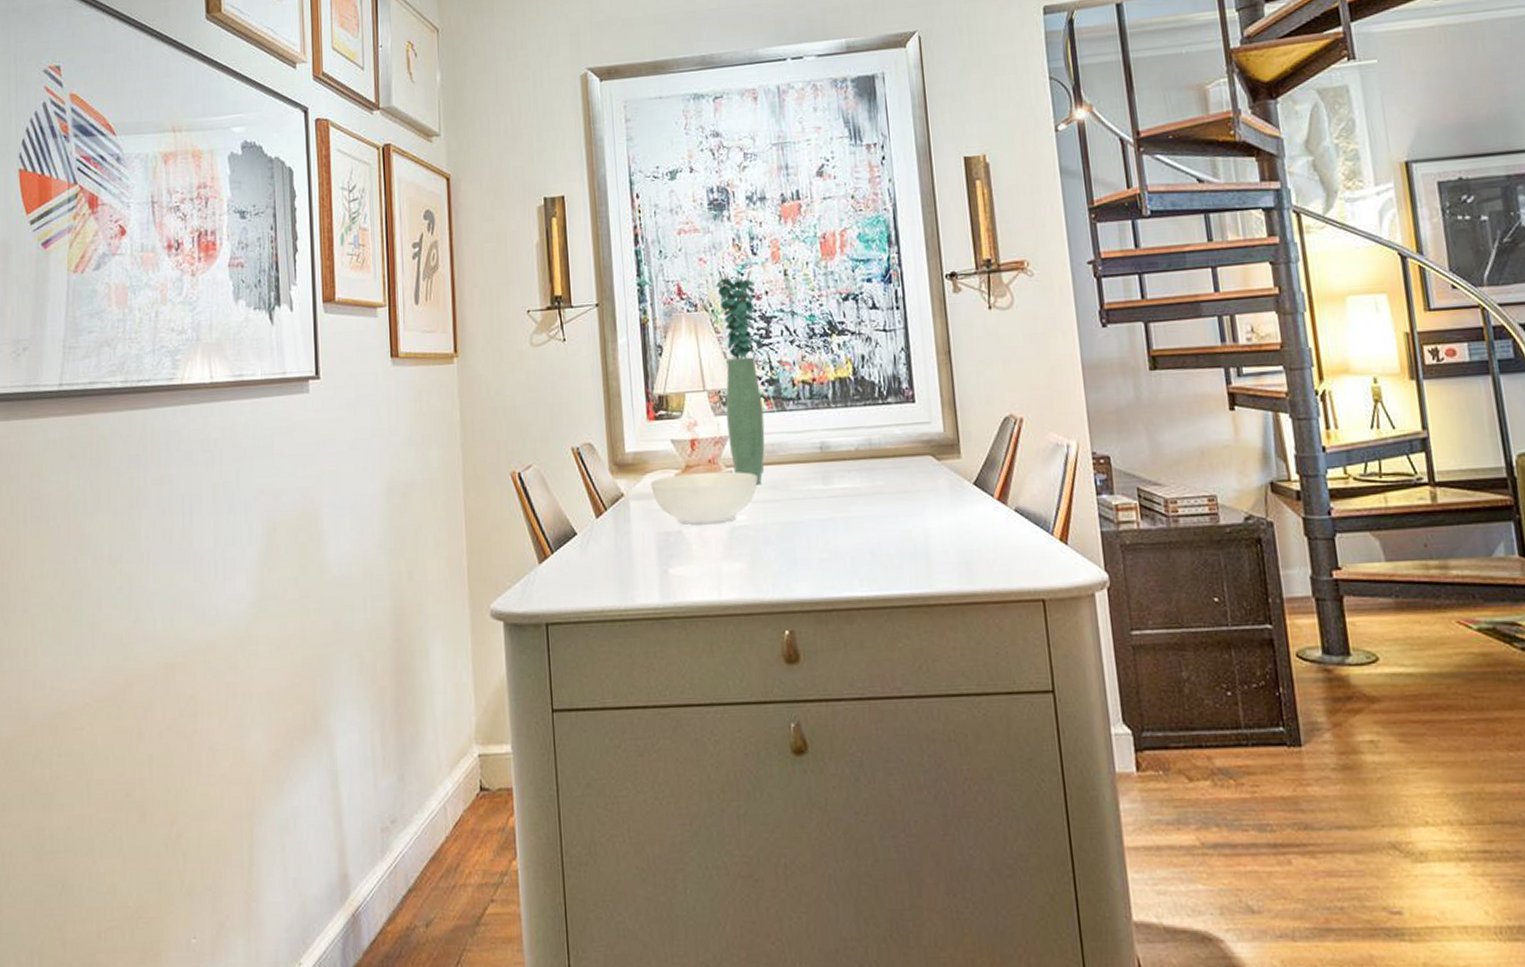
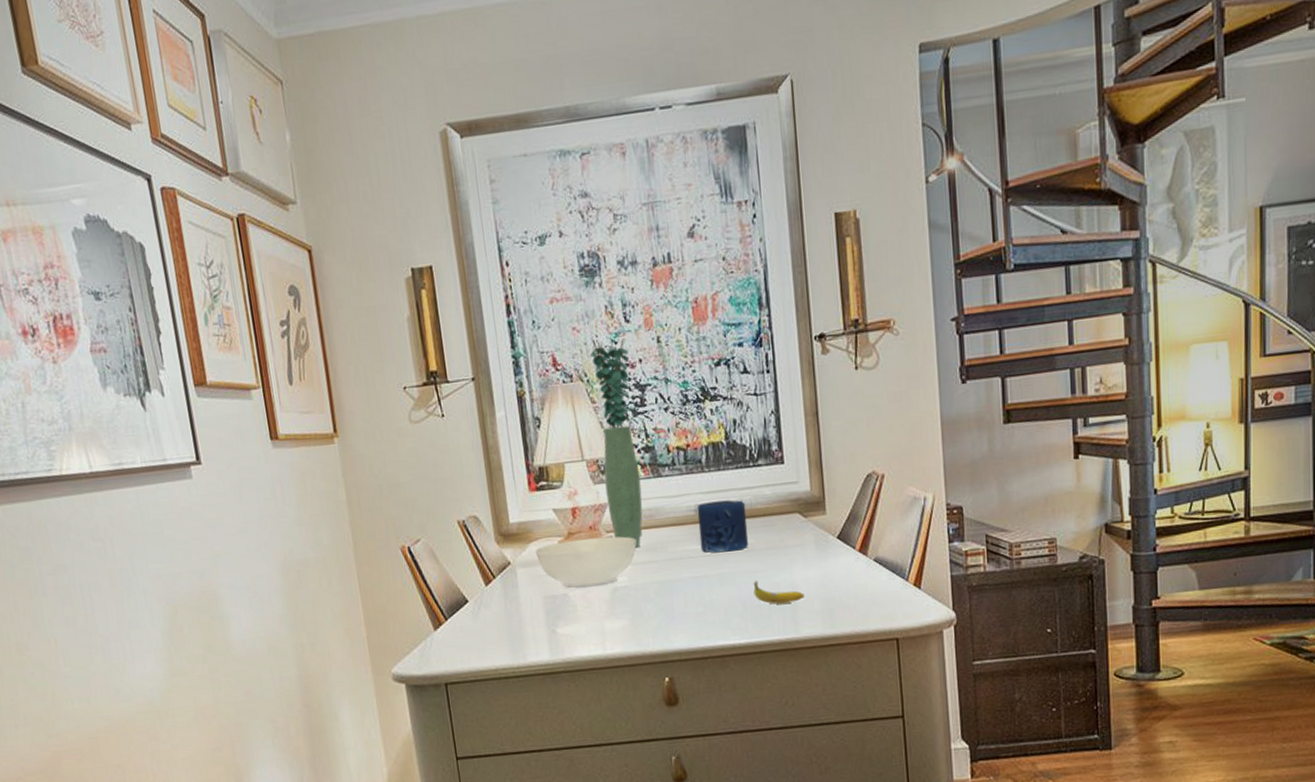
candle: none [822,438,878,494] -> present [697,500,749,553]
fruit: none [882,525,939,554] -> present [753,580,804,605]

